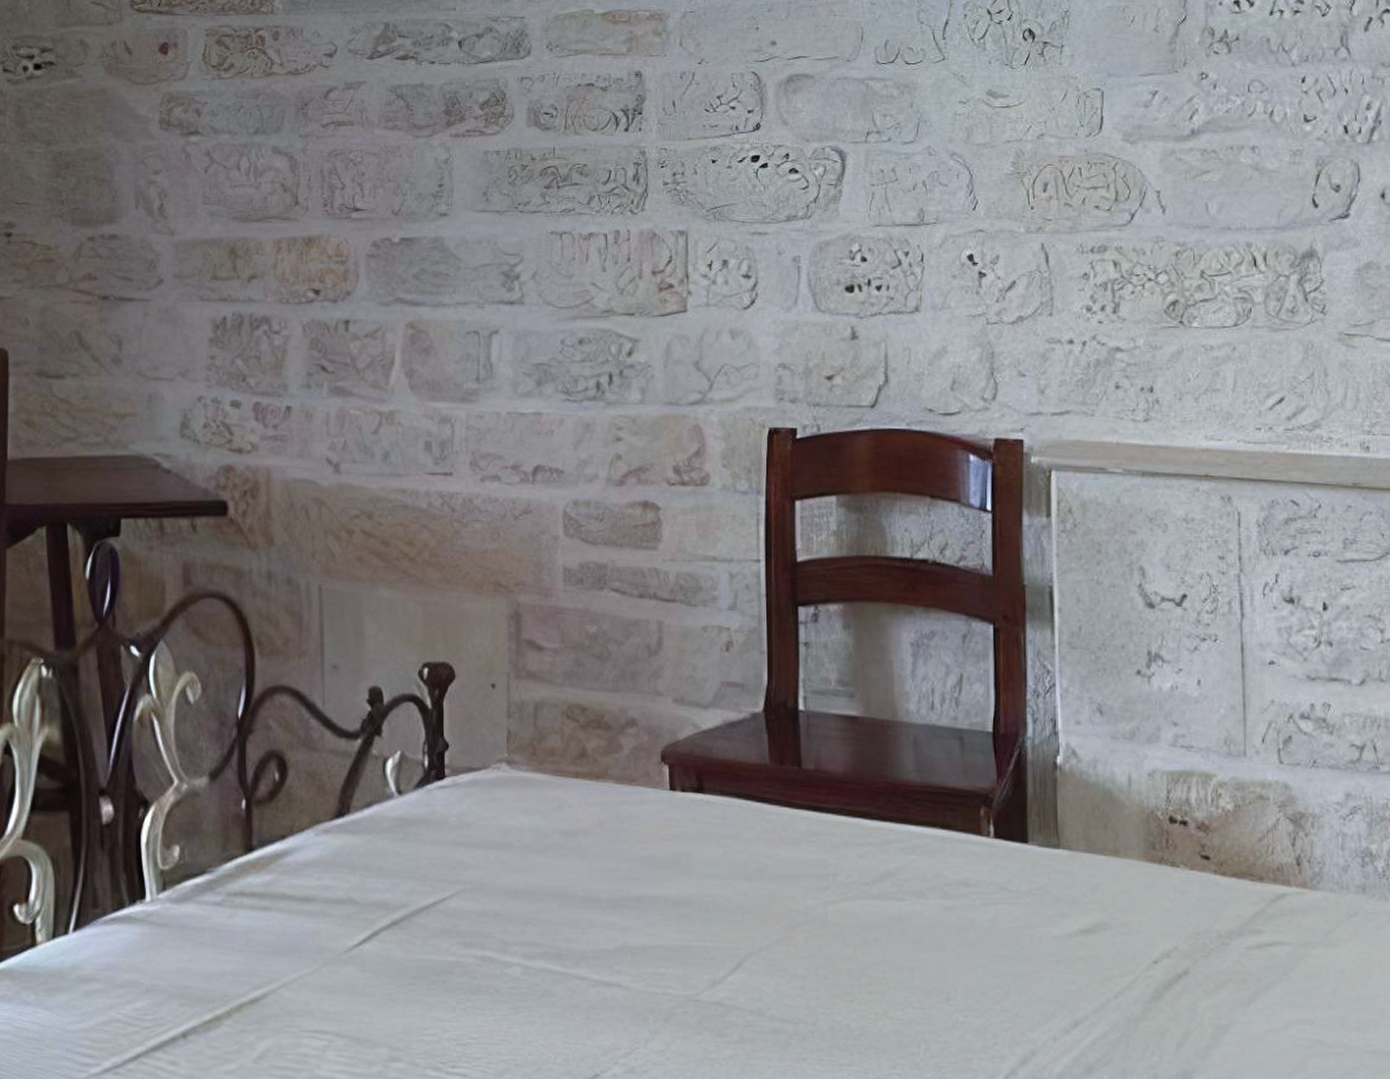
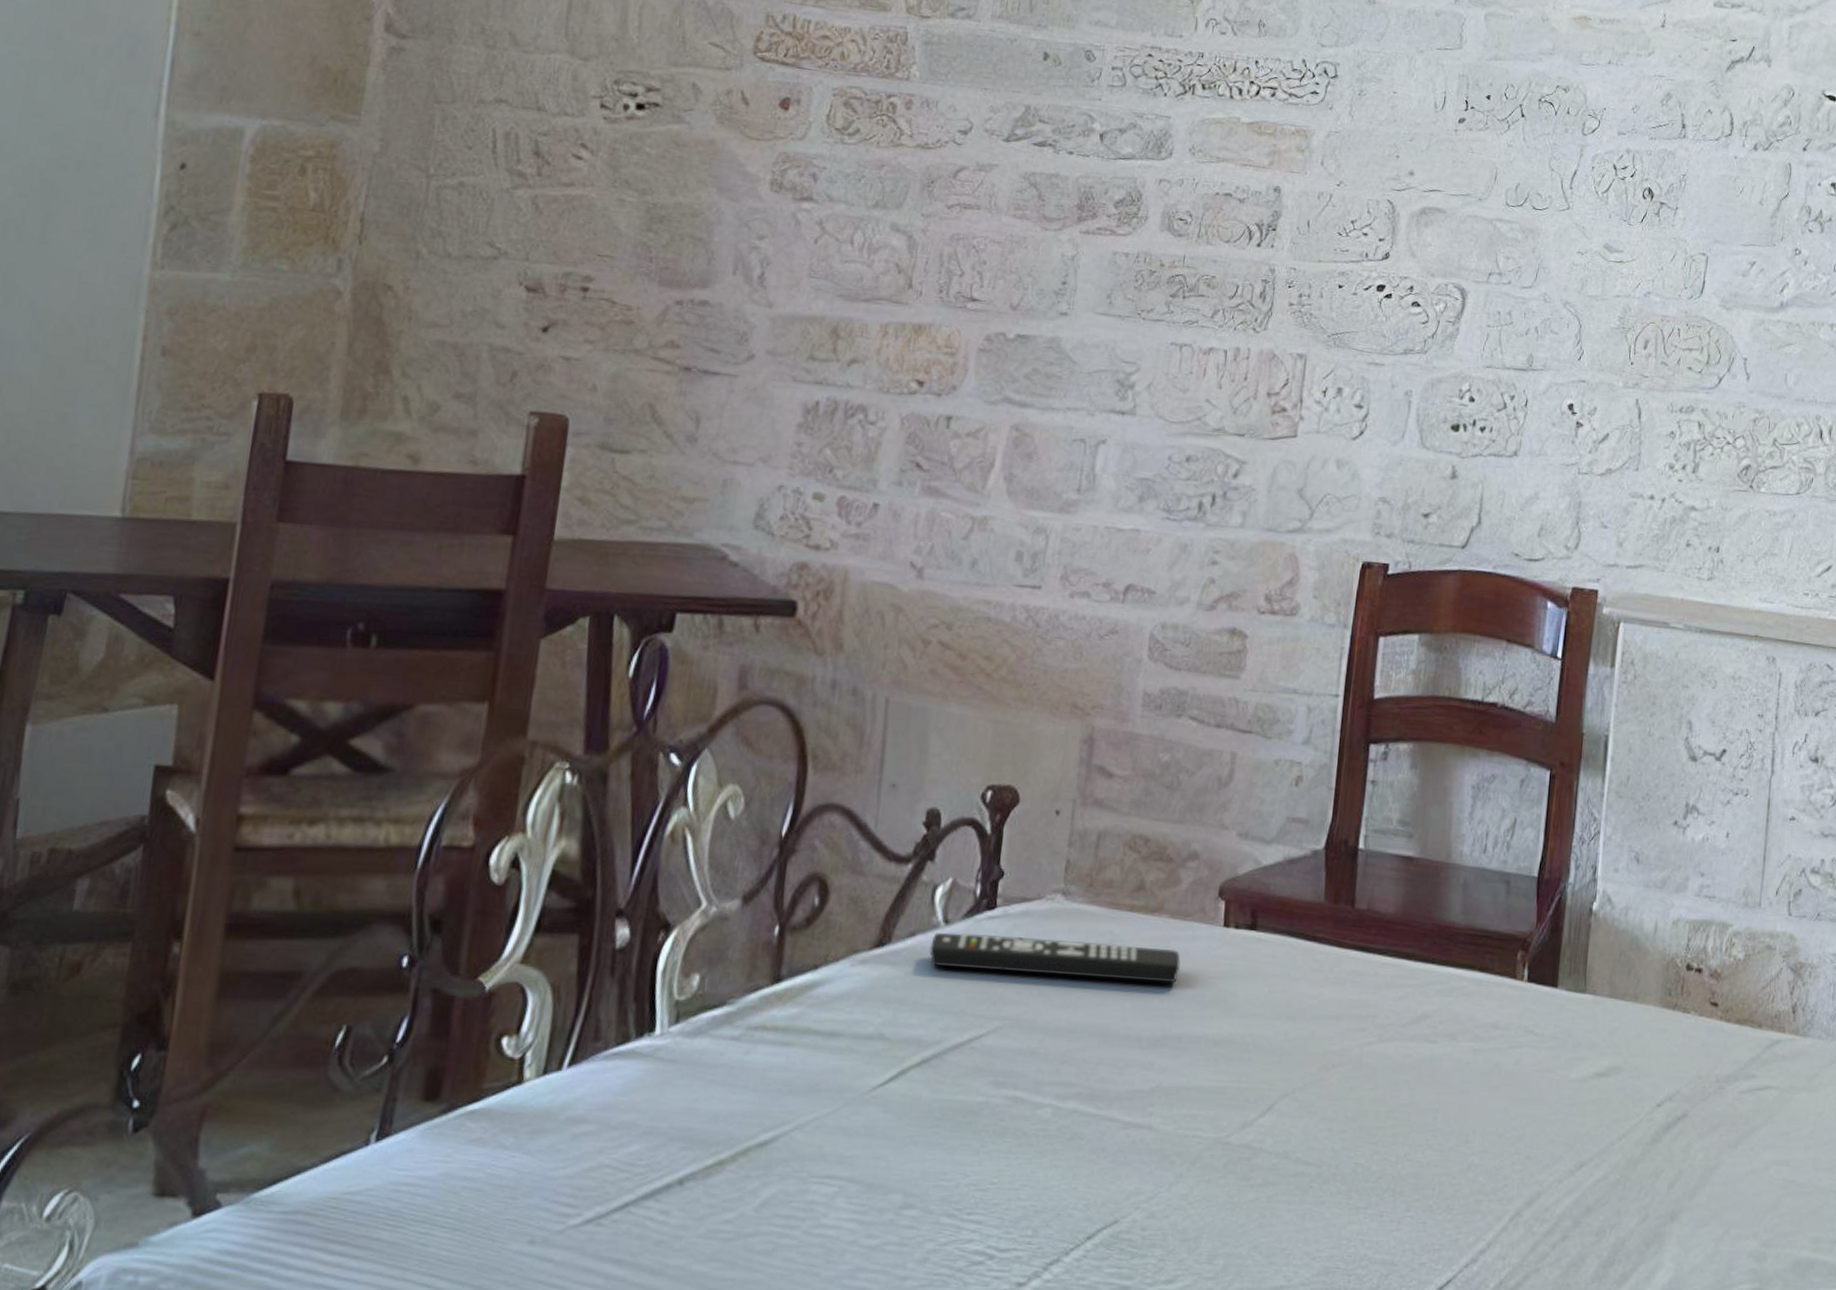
remote control: none [387,802,631,846] -> present [929,933,1181,984]

